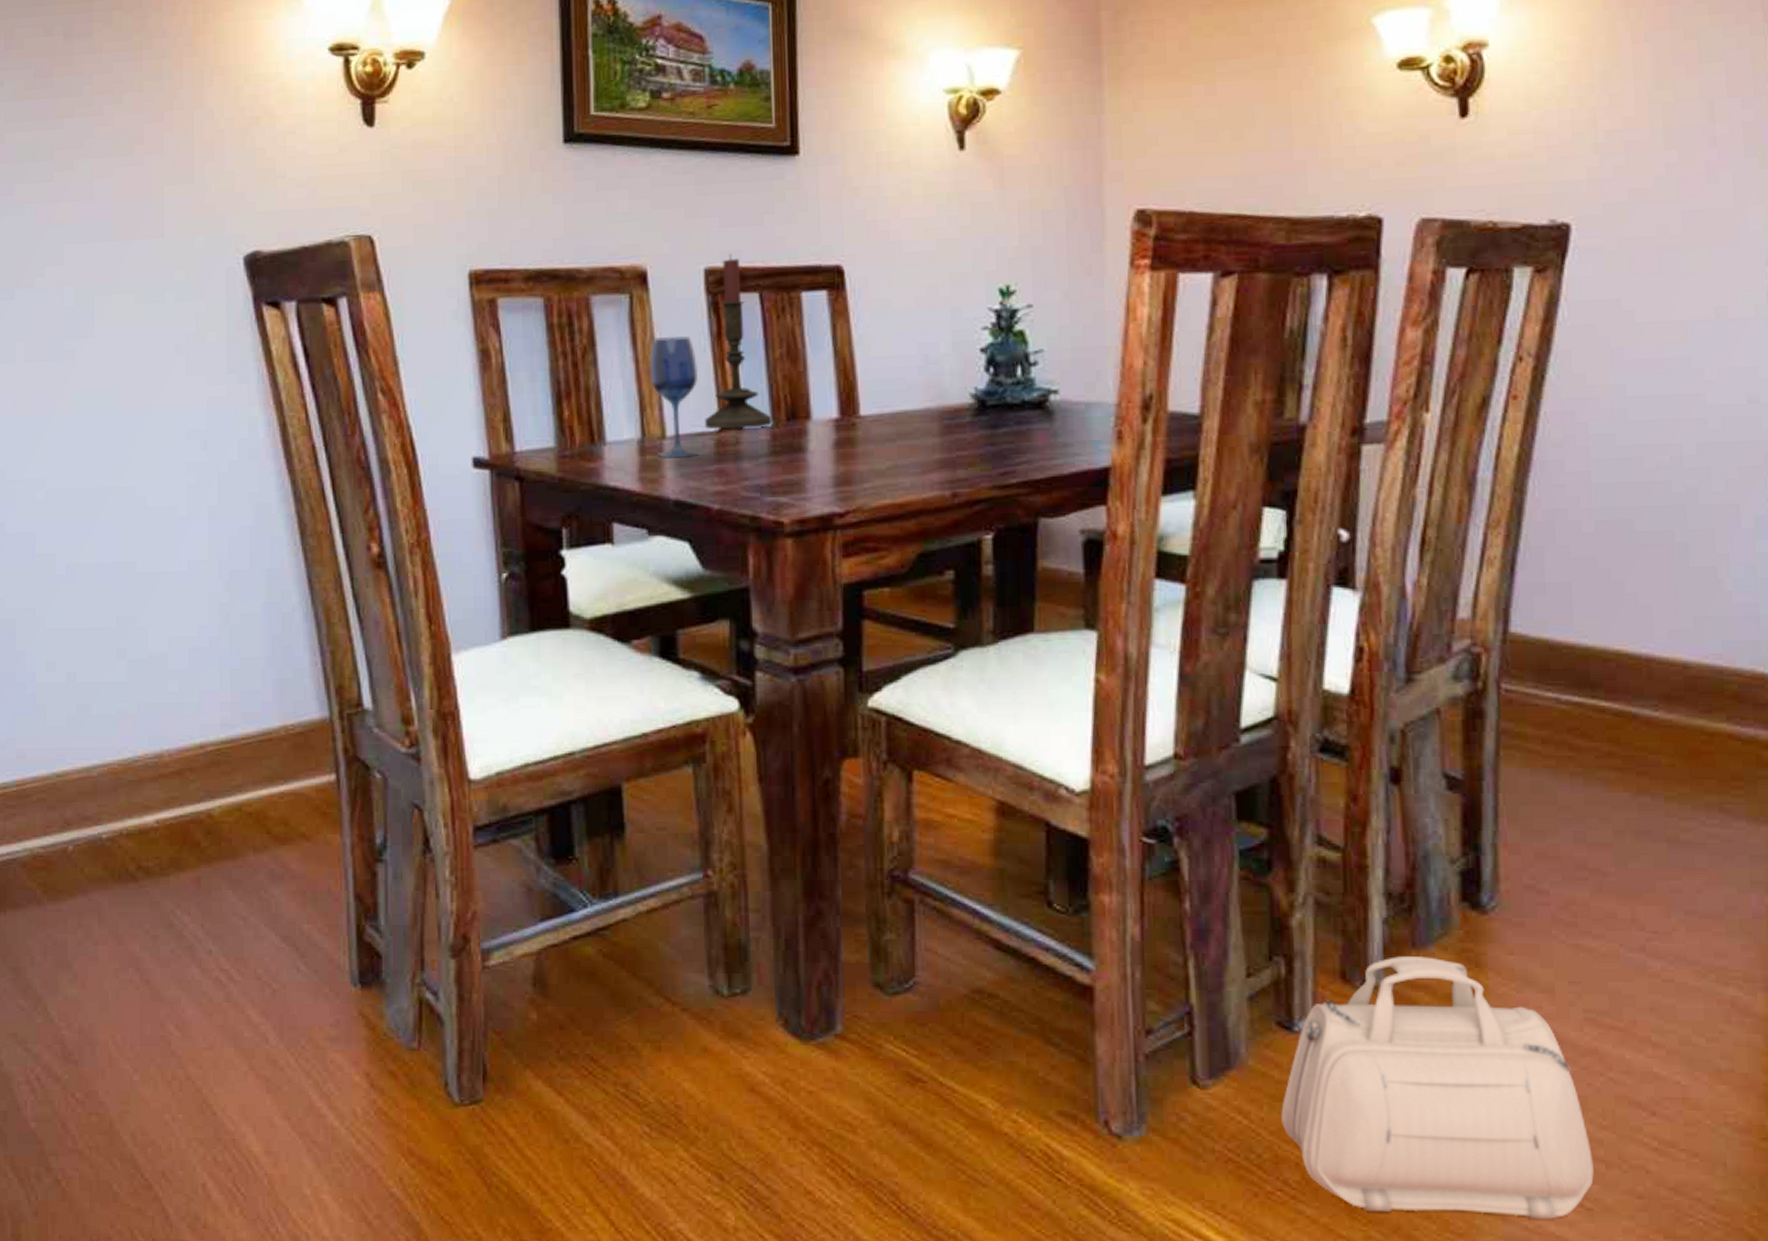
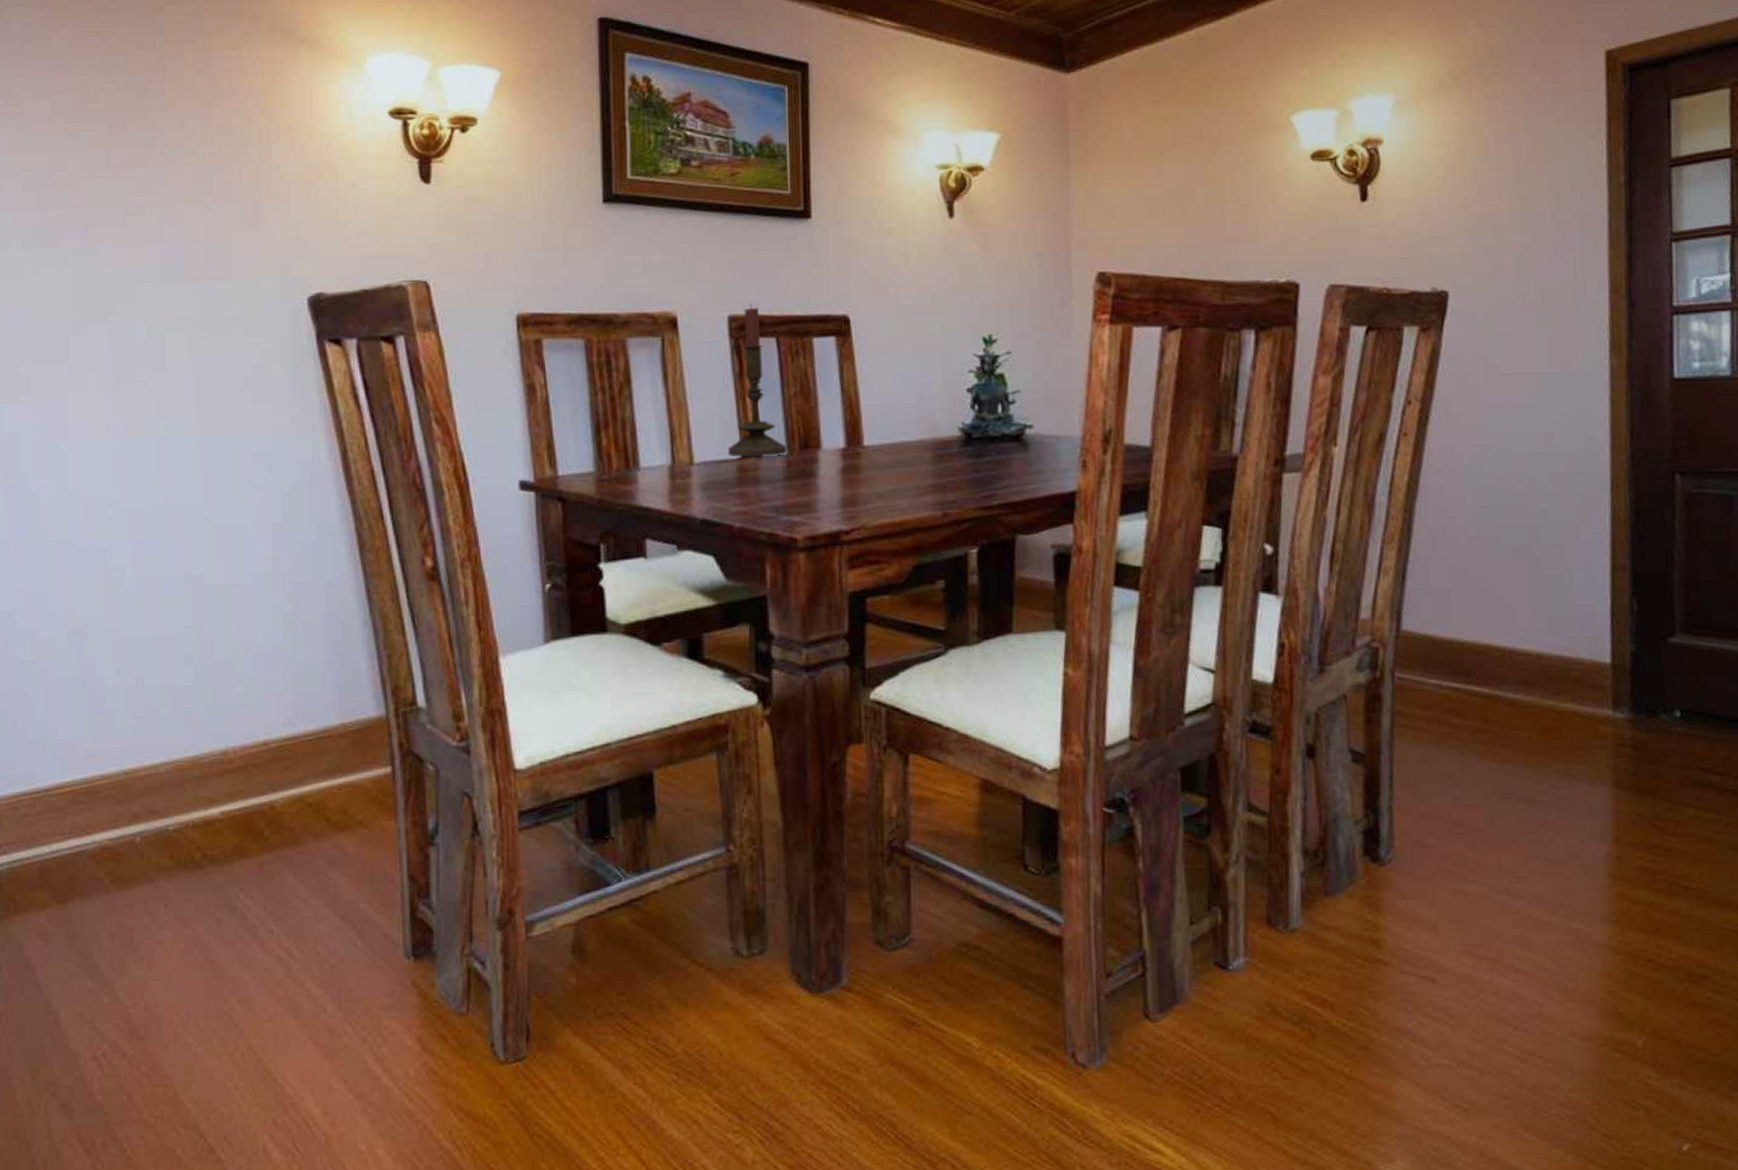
wineglass: present [650,336,699,460] -> none [679,374,723,484]
handbag: present [1281,956,1594,1219] -> none [1218,903,1470,1120]

